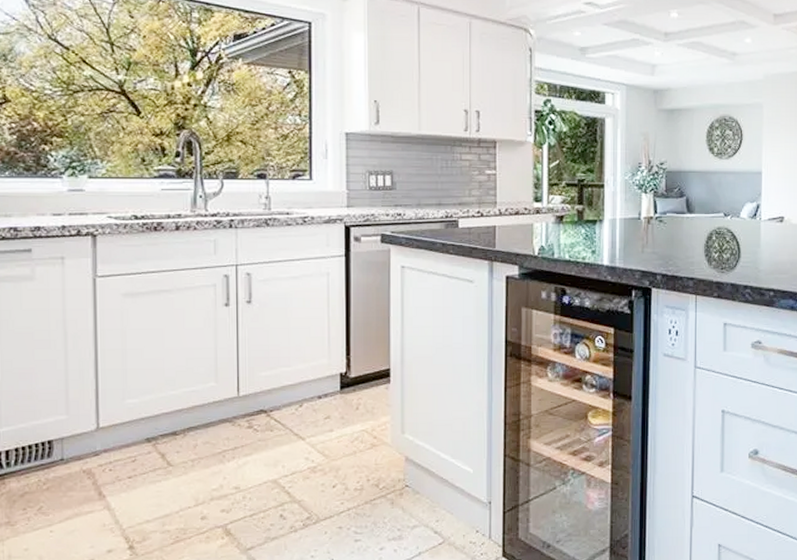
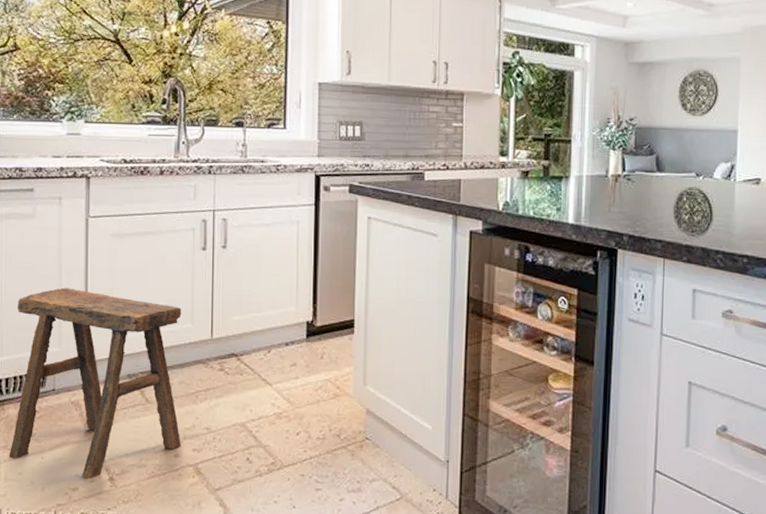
stool: none [12,352,208,550] -> present [8,287,182,479]

